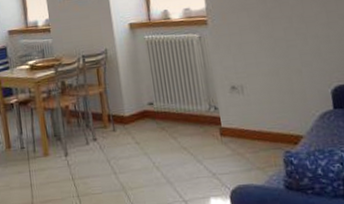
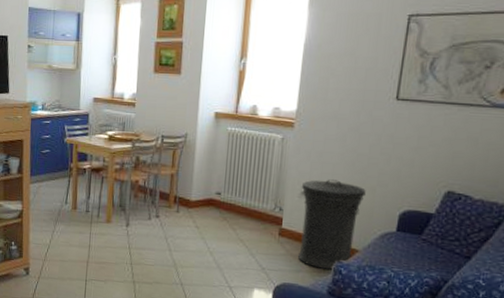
trash can: none [229,68,299,163] -> present [297,179,366,270]

